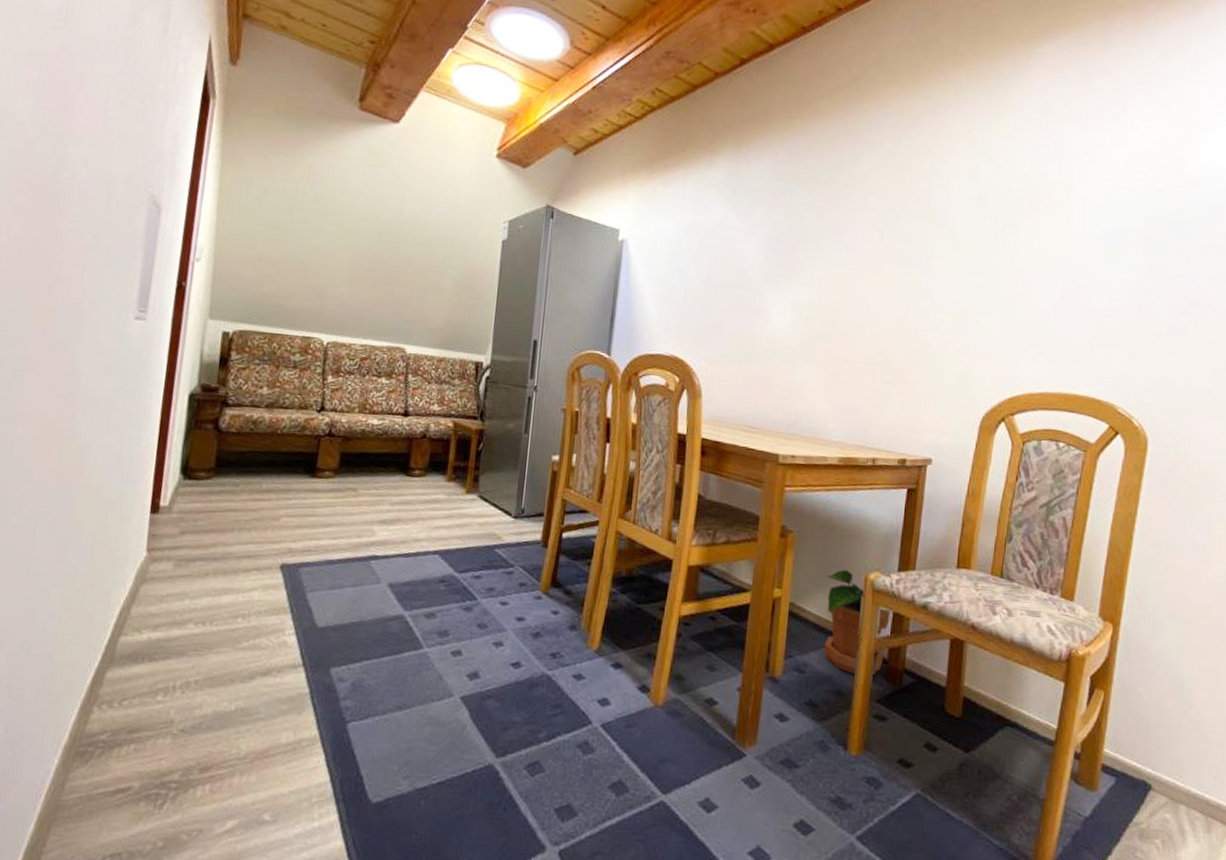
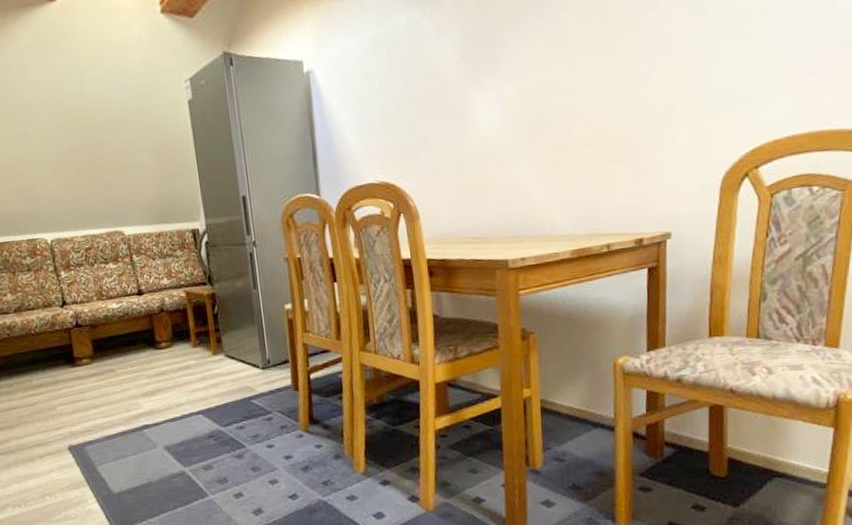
potted plant: present [823,569,898,676] -> none [574,359,652,455]

